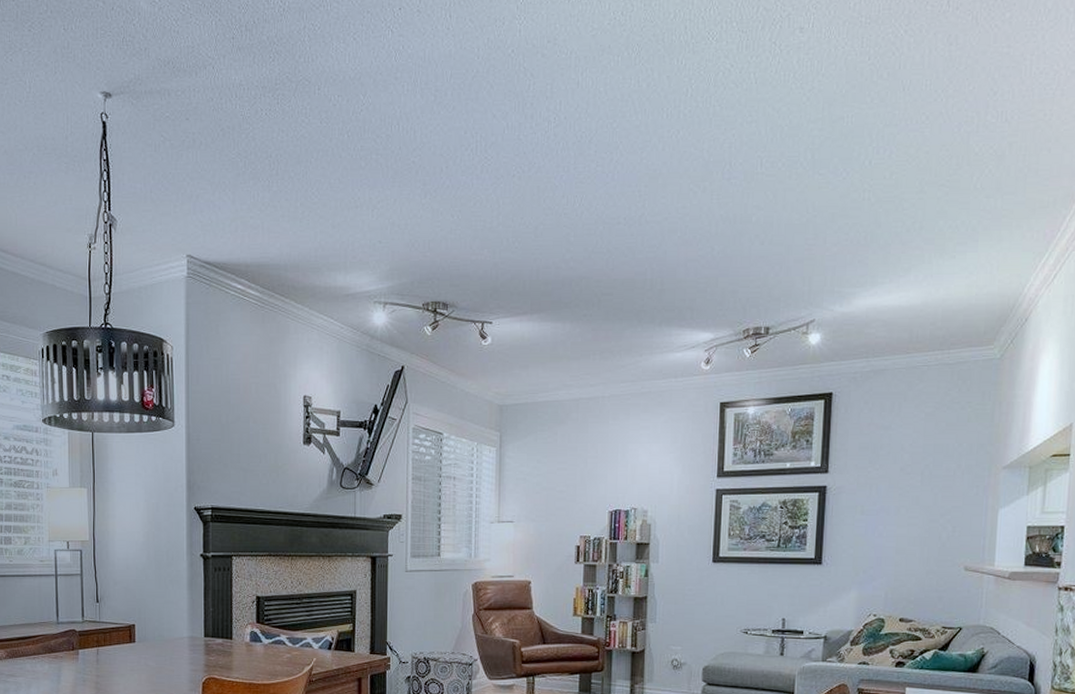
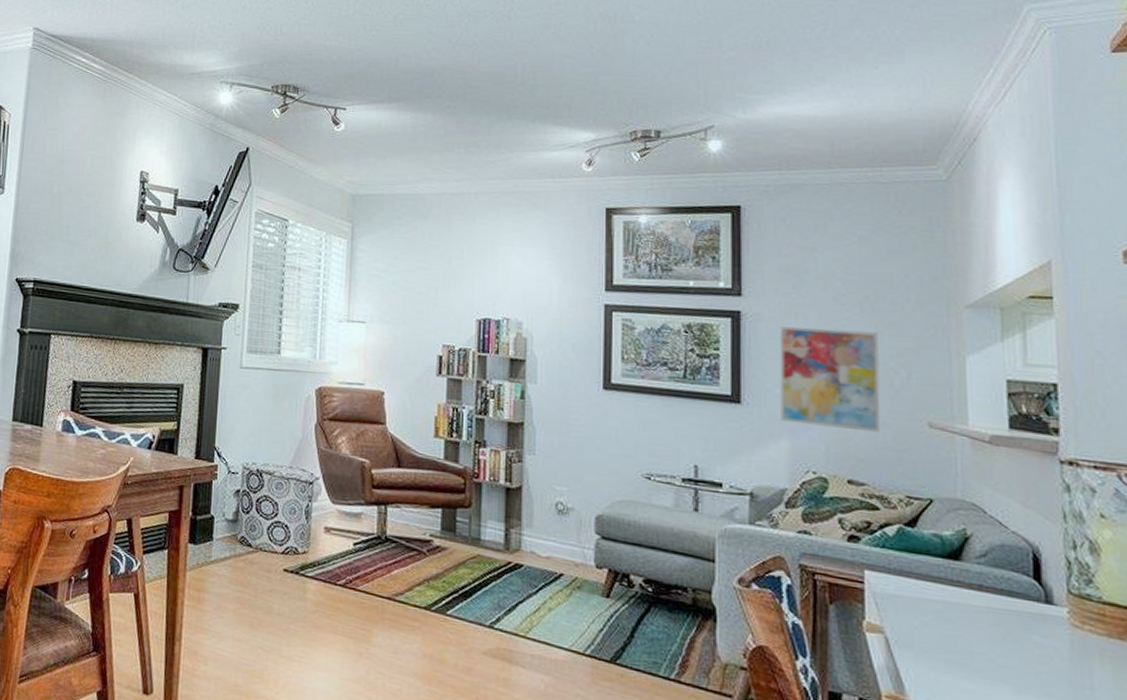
wall art: none [852,495,933,579] -> present [779,326,880,433]

